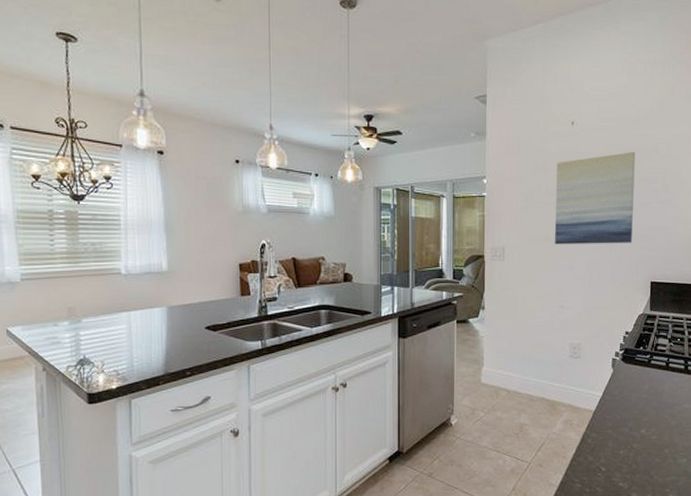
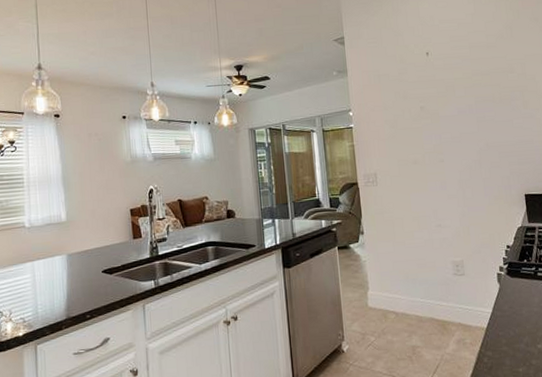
wall art: present [555,151,635,245] -> none [416,73,500,167]

